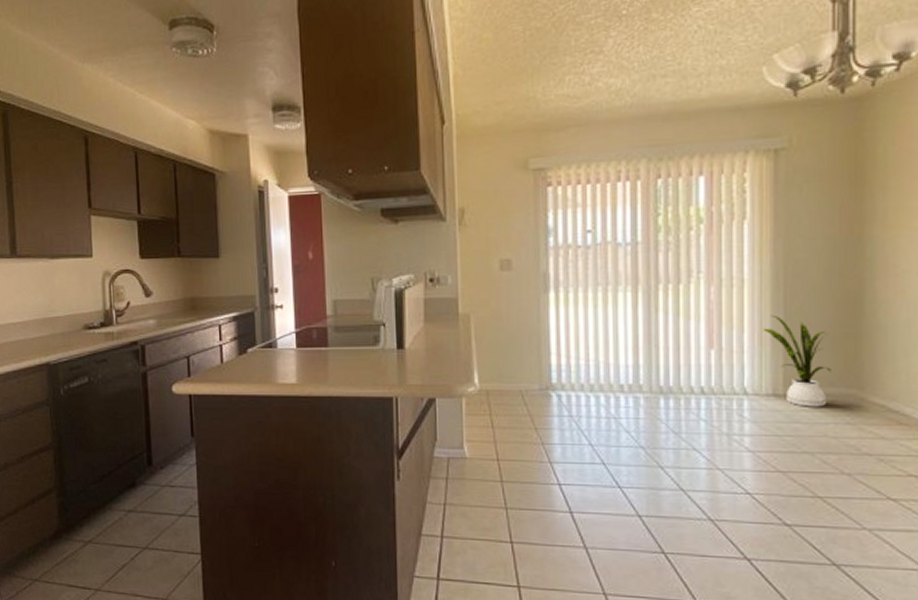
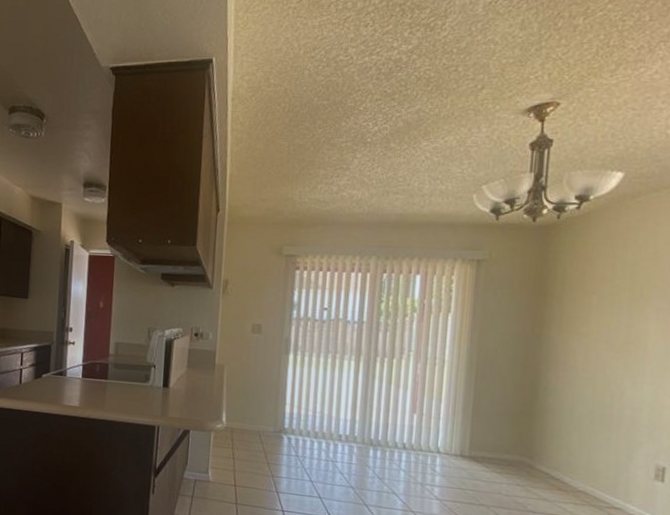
house plant: present [762,314,831,407] -> none [456,390,509,469]

